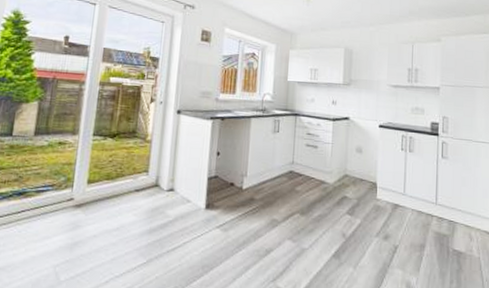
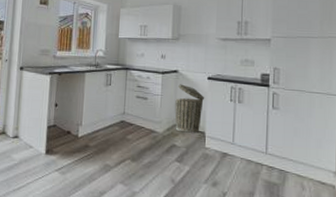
trash can: none [346,132,377,184] -> present [175,84,205,133]

